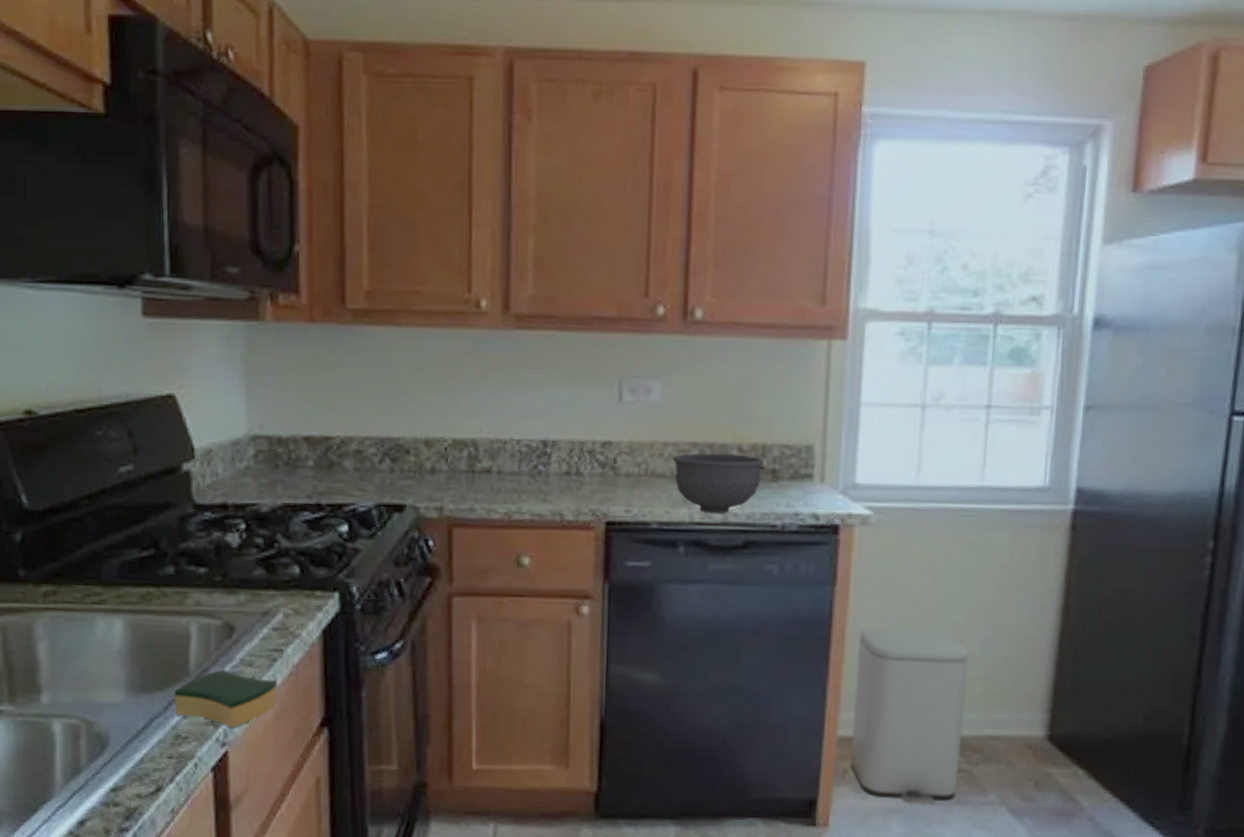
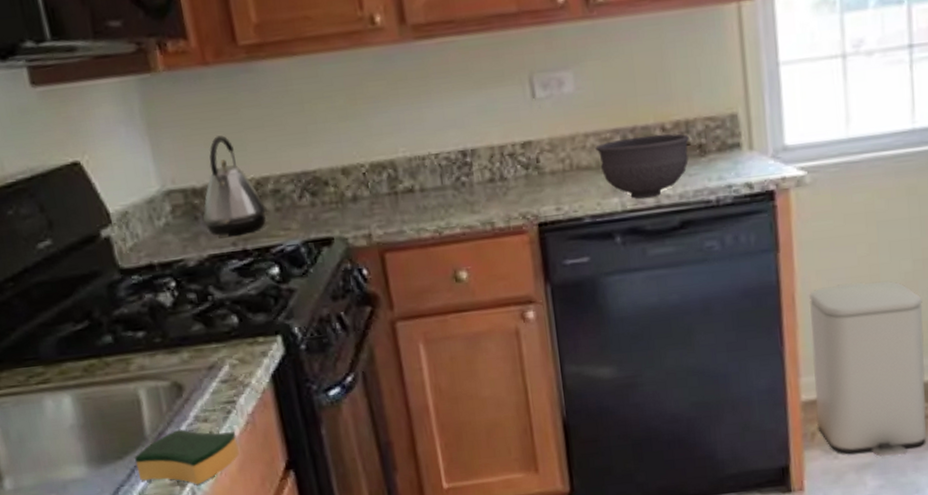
kettle: none [283,391,346,489] -> present [202,135,267,237]

